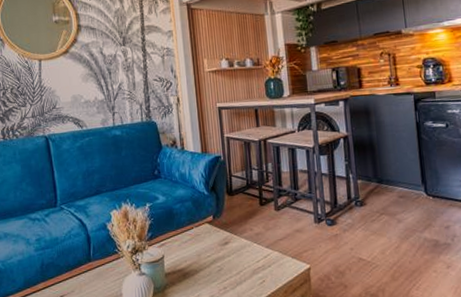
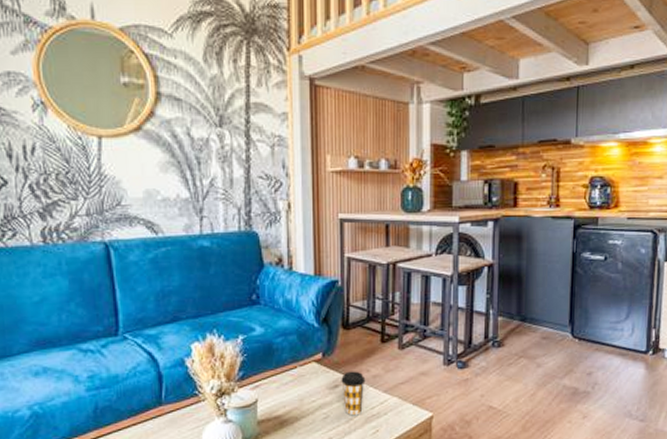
coffee cup: none [230,230,250,268] -> present [341,371,366,416]

